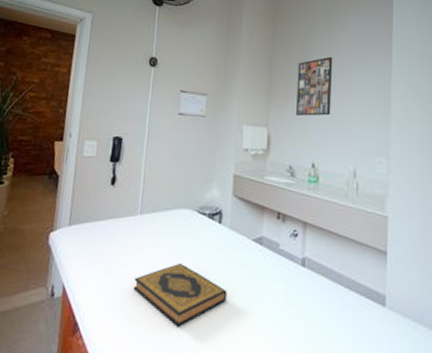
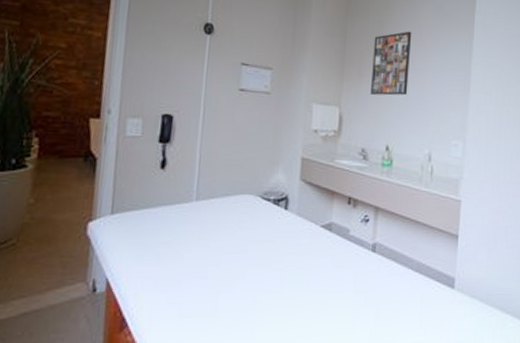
hardback book: present [133,263,227,327] -> none [189,251,293,318]

